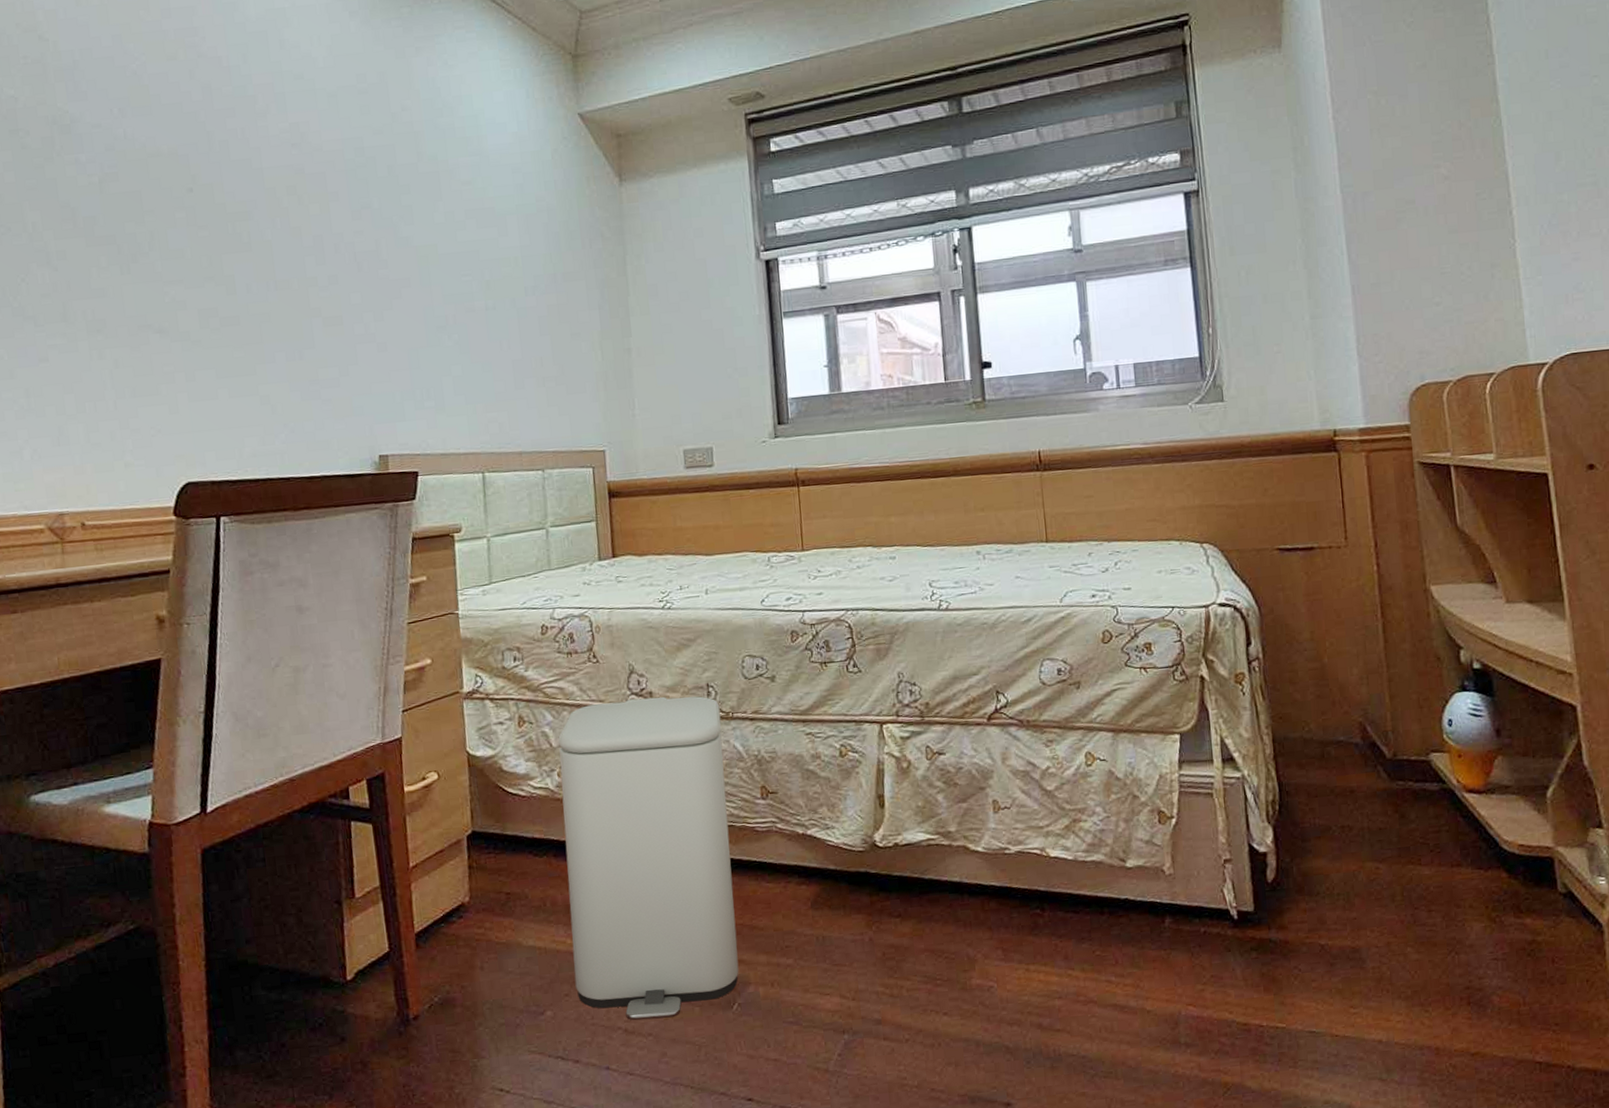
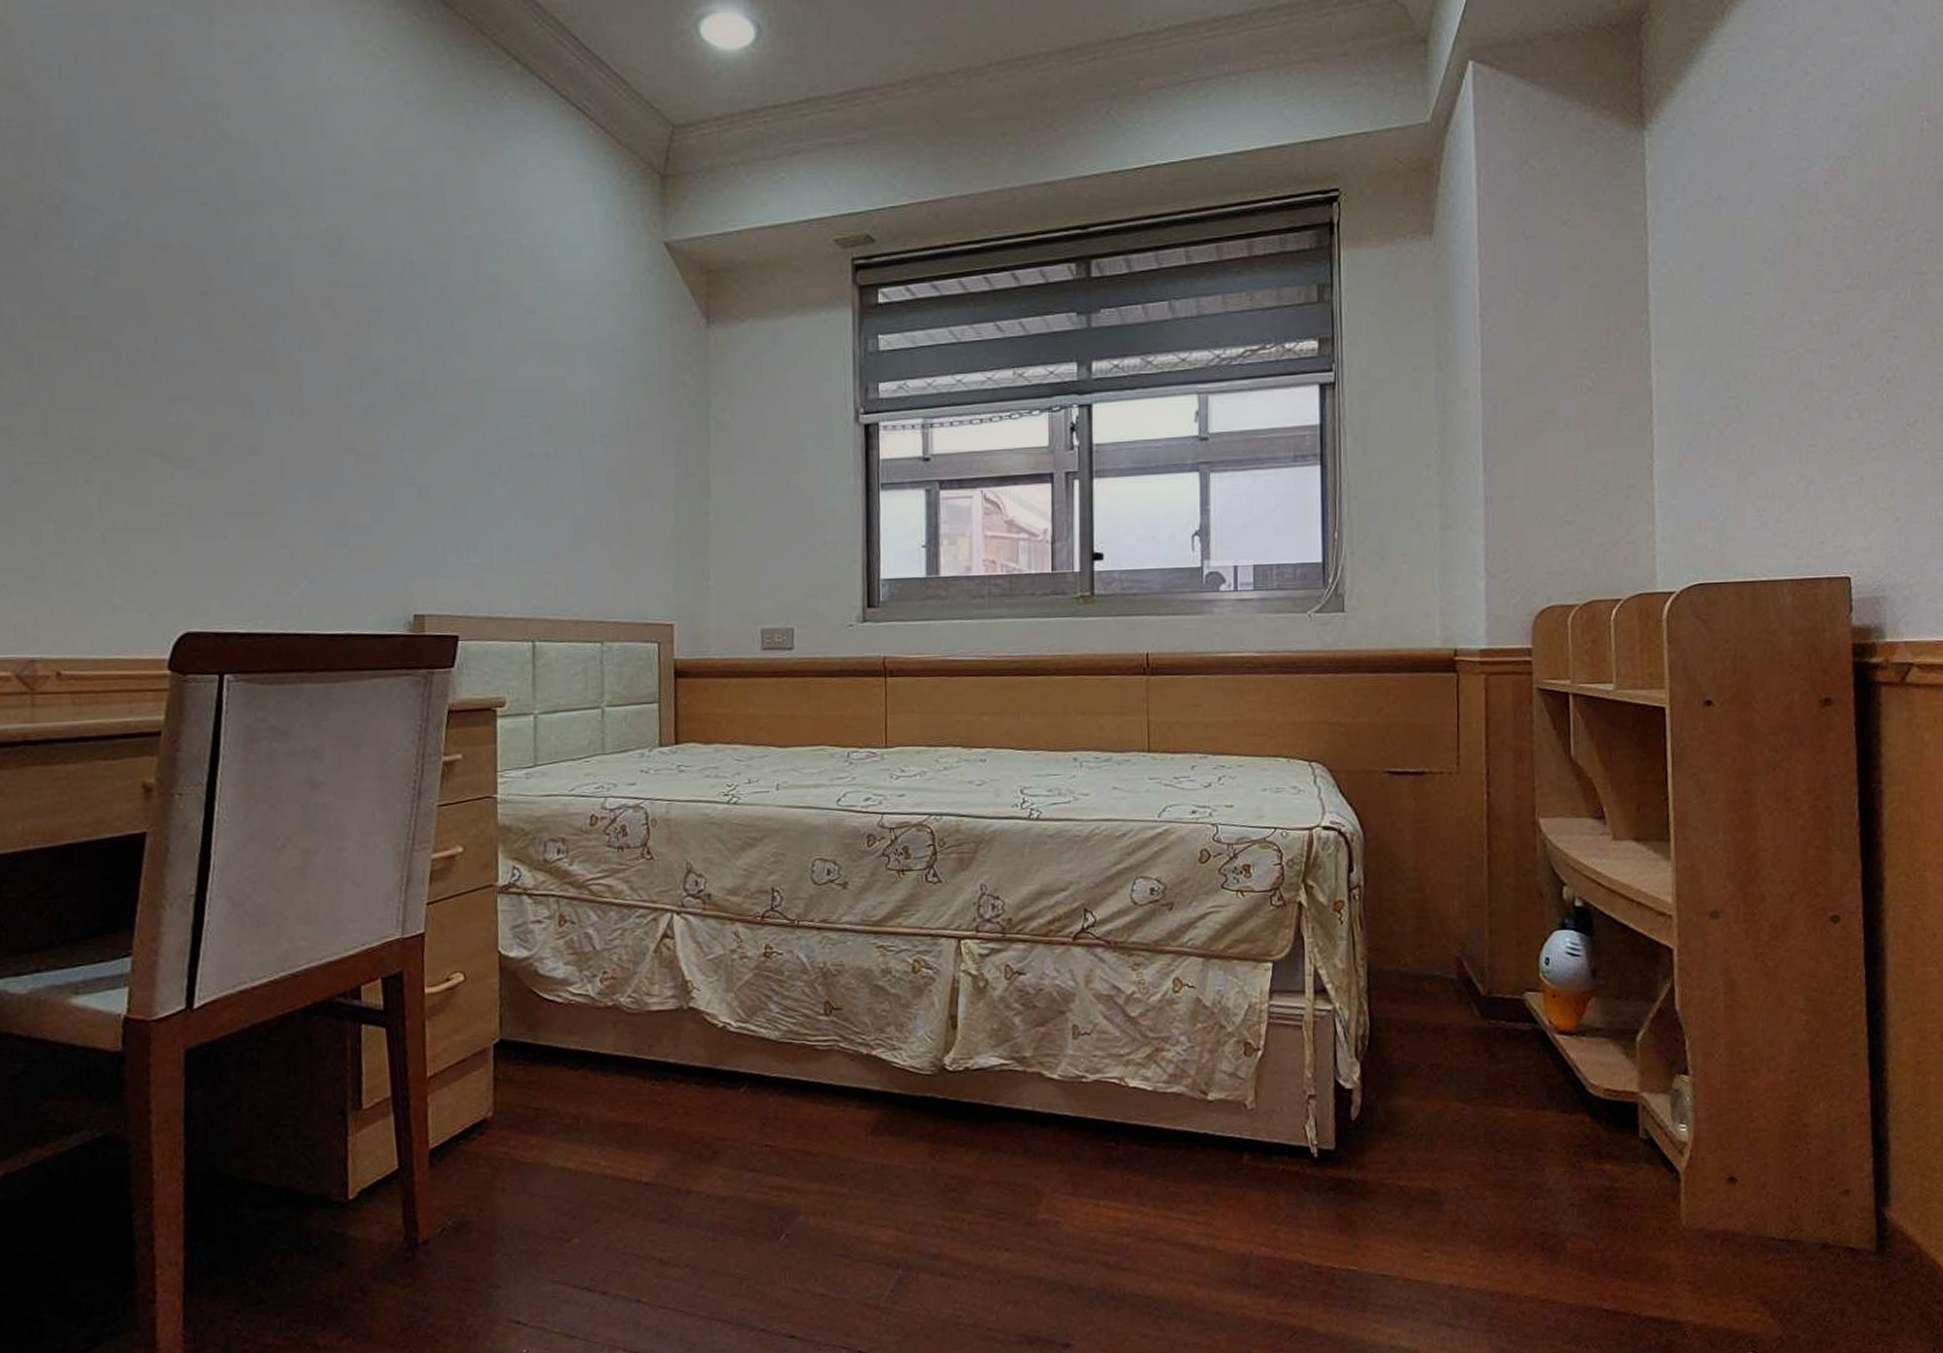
pedal bin: present [557,696,739,1021] -> none [602,899,789,1251]

